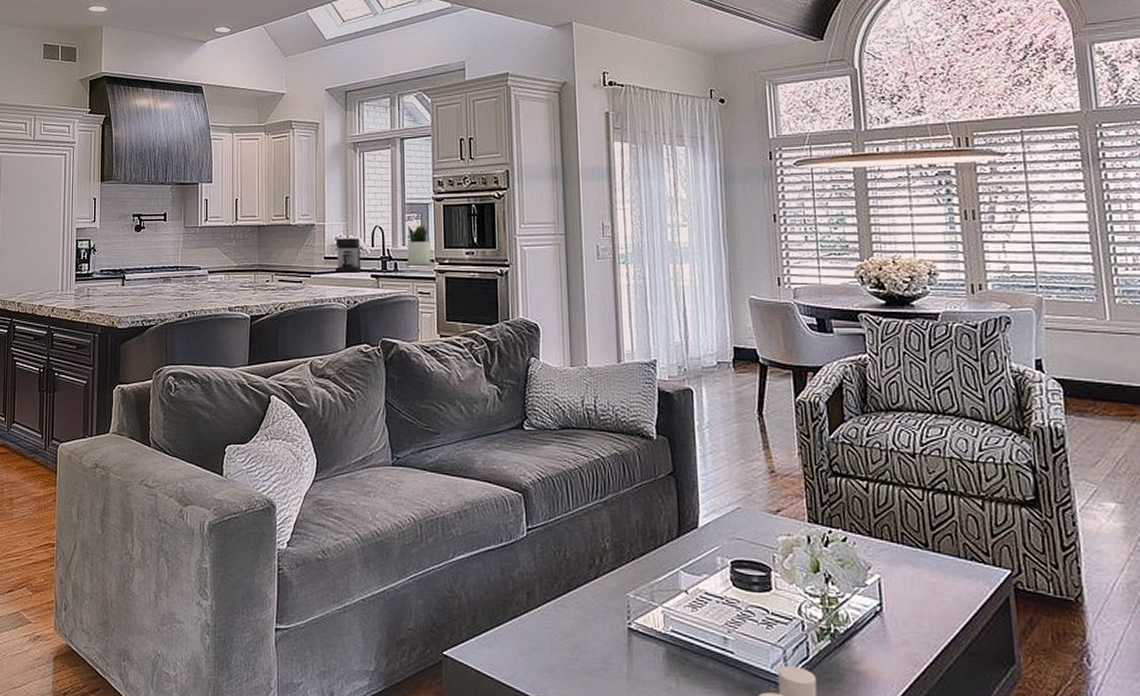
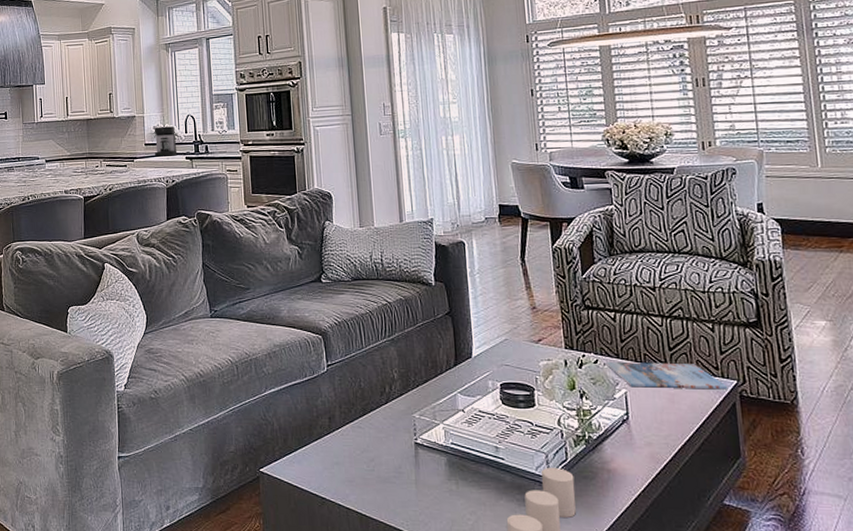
planter: present [405,223,434,266] -> none [215,111,239,148]
magazine: none [857,541,1001,581] -> present [606,362,728,390]

